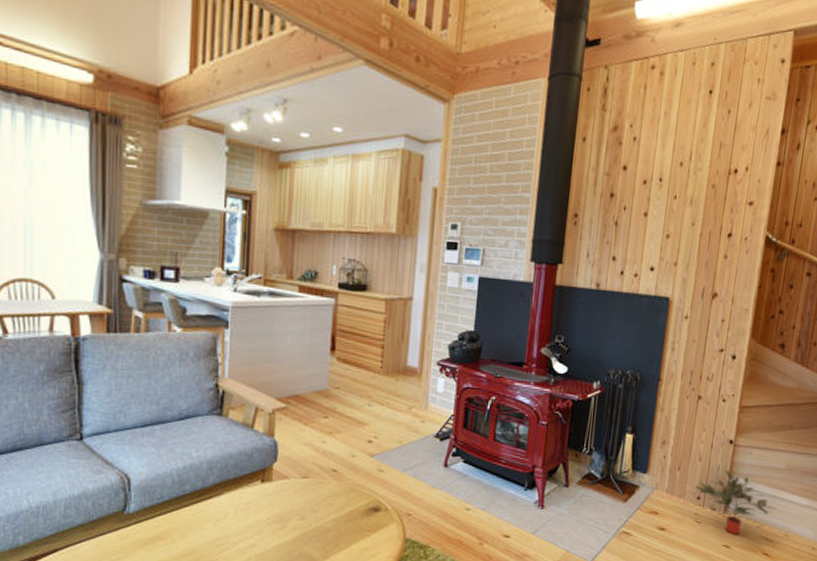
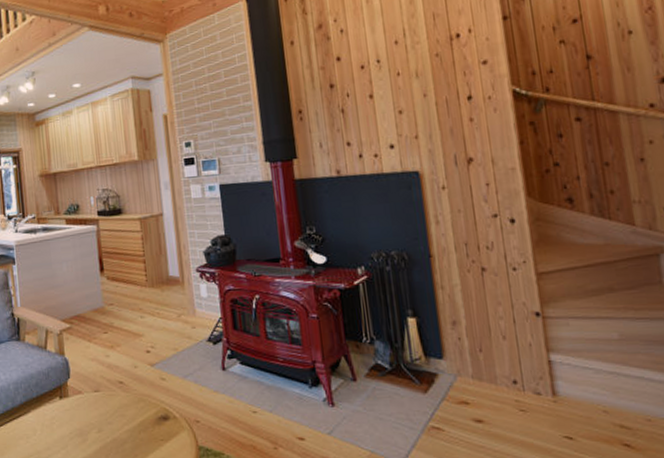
potted plant: present [694,470,777,535] -> none [506,347,624,424]

